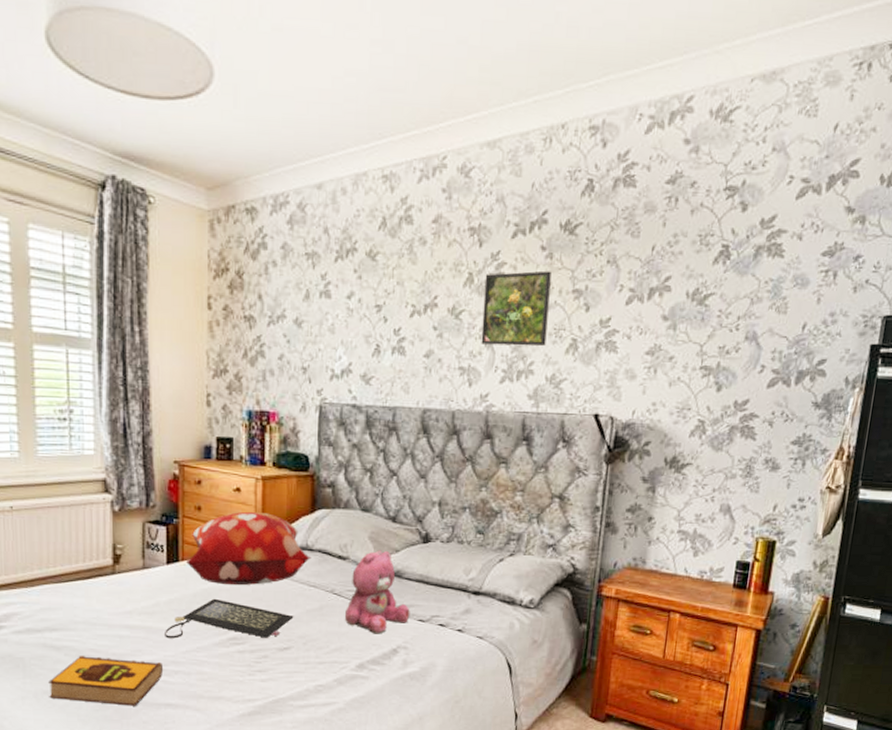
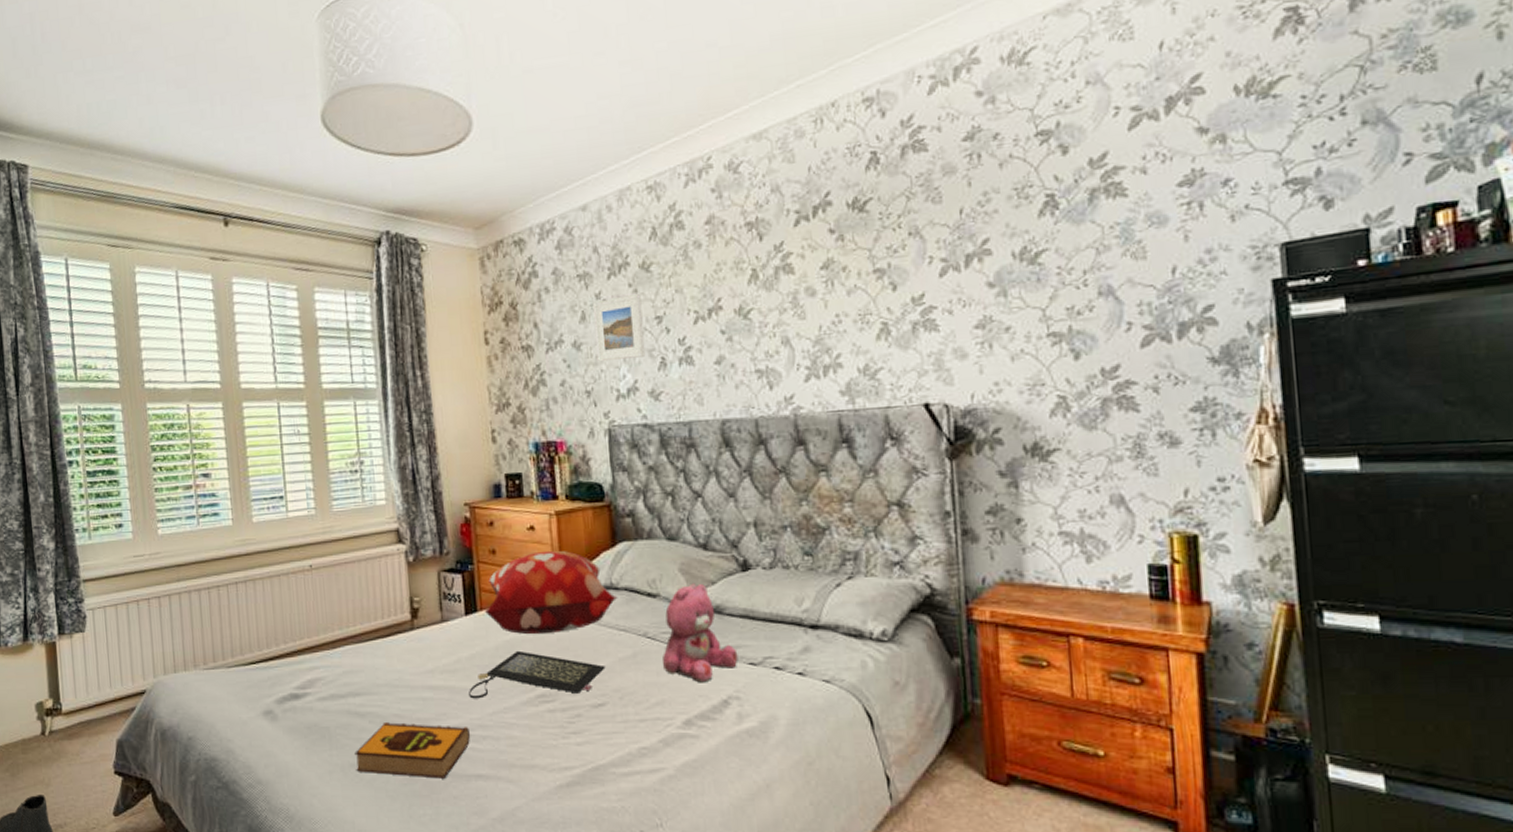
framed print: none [316,280,364,342] -> present [592,294,646,362]
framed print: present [481,270,552,346] -> none [770,253,852,342]

